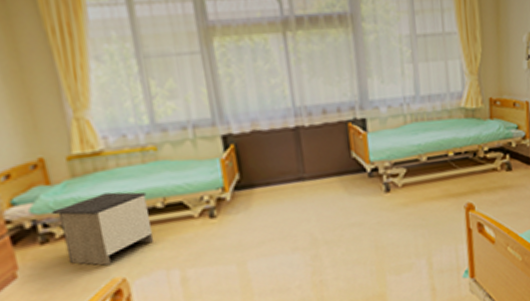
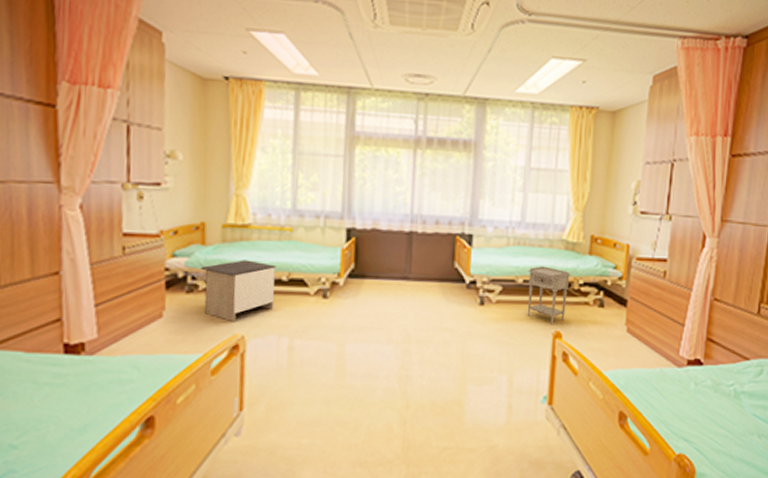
nightstand: none [430,138,475,198] -> present [527,266,571,324]

